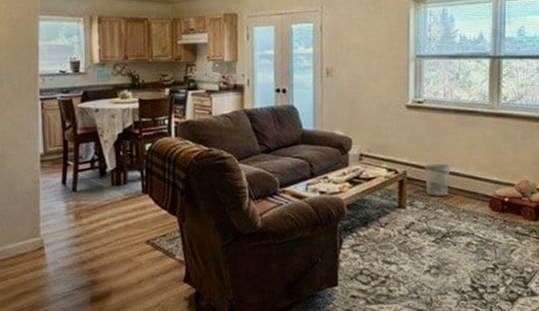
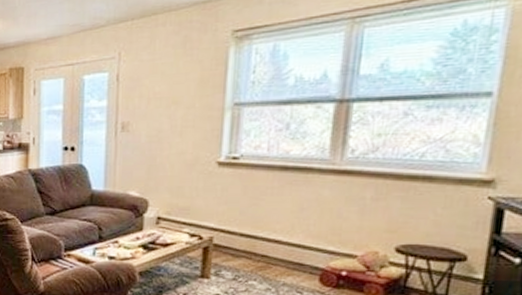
wastebasket: present [424,163,451,196] -> none [236,229,271,266]

